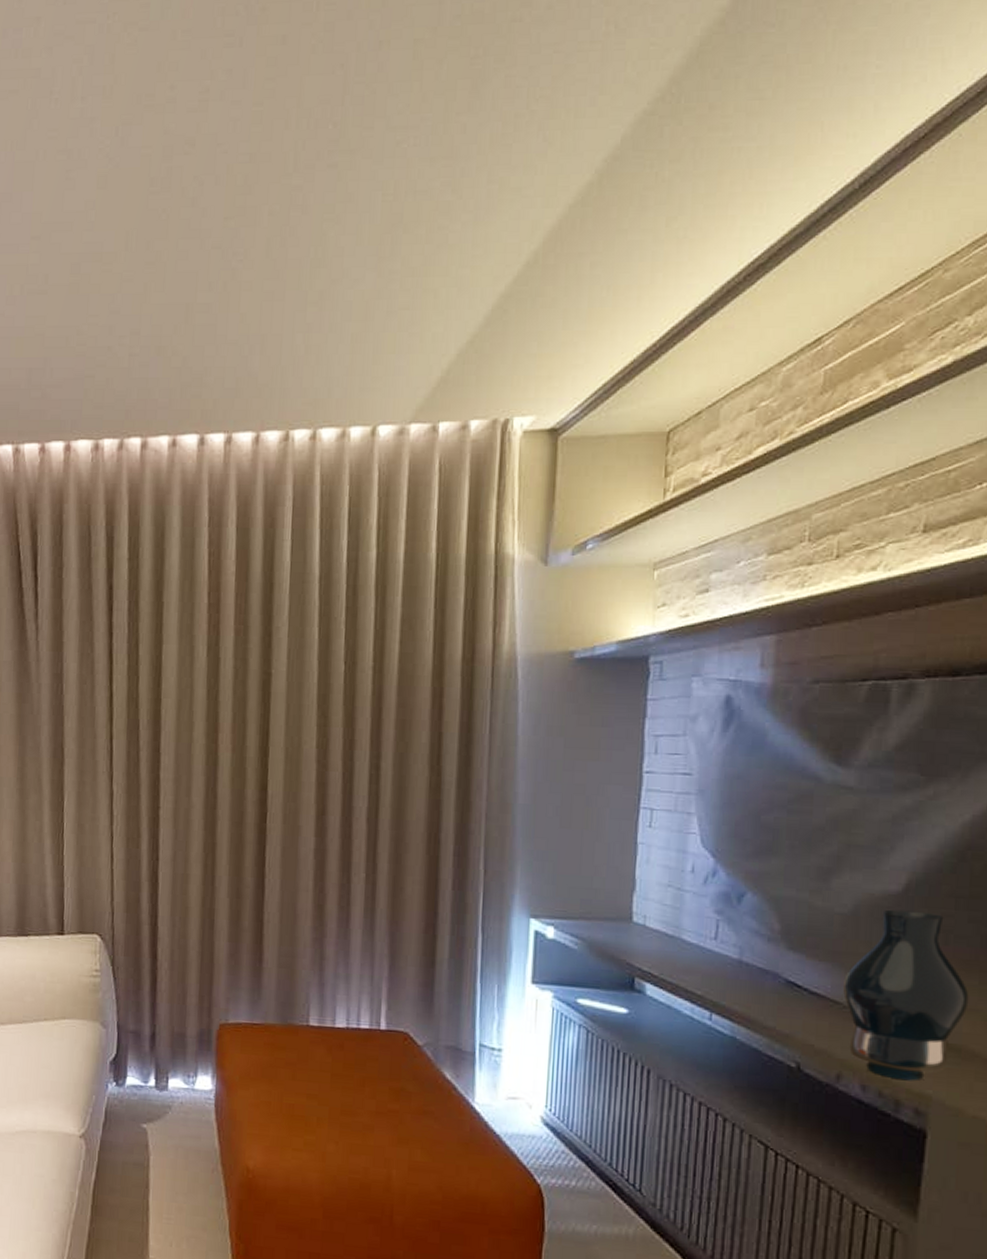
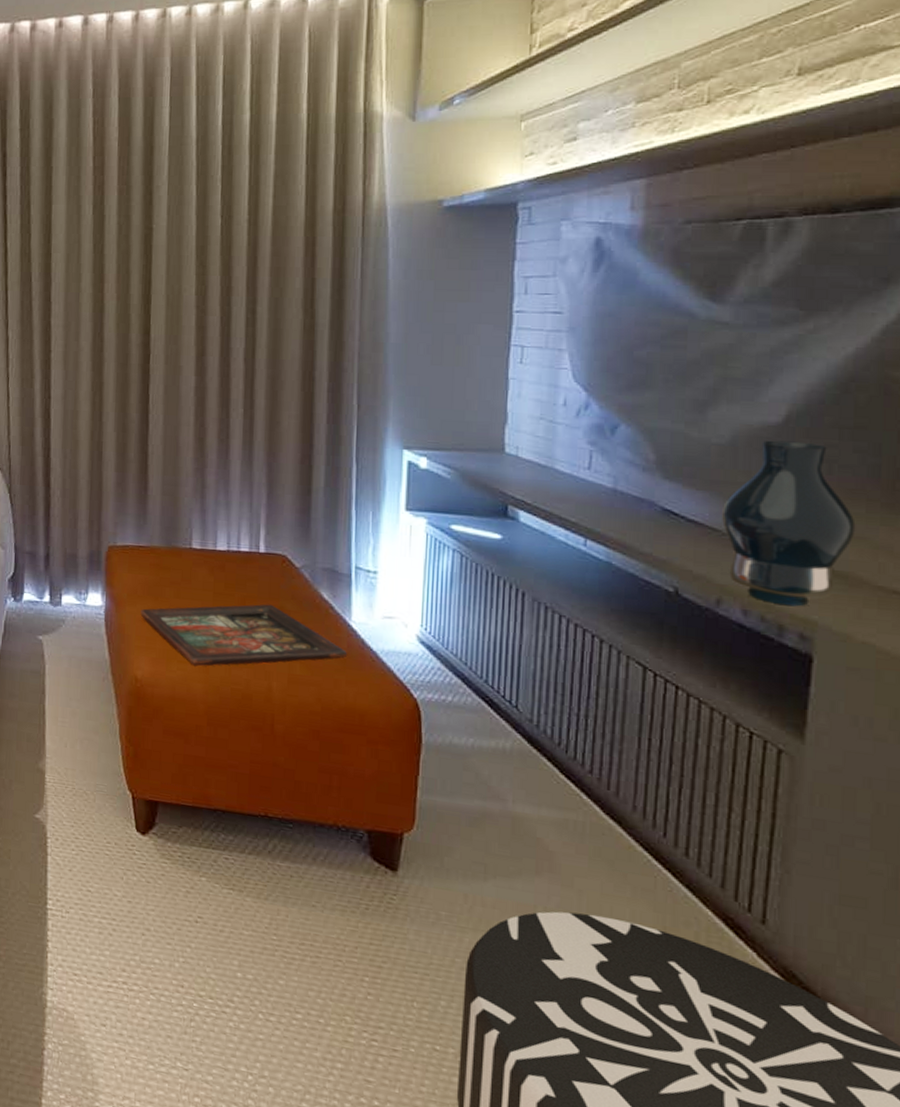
decorative tray: none [253,1085,469,1155] -> present [140,604,347,667]

